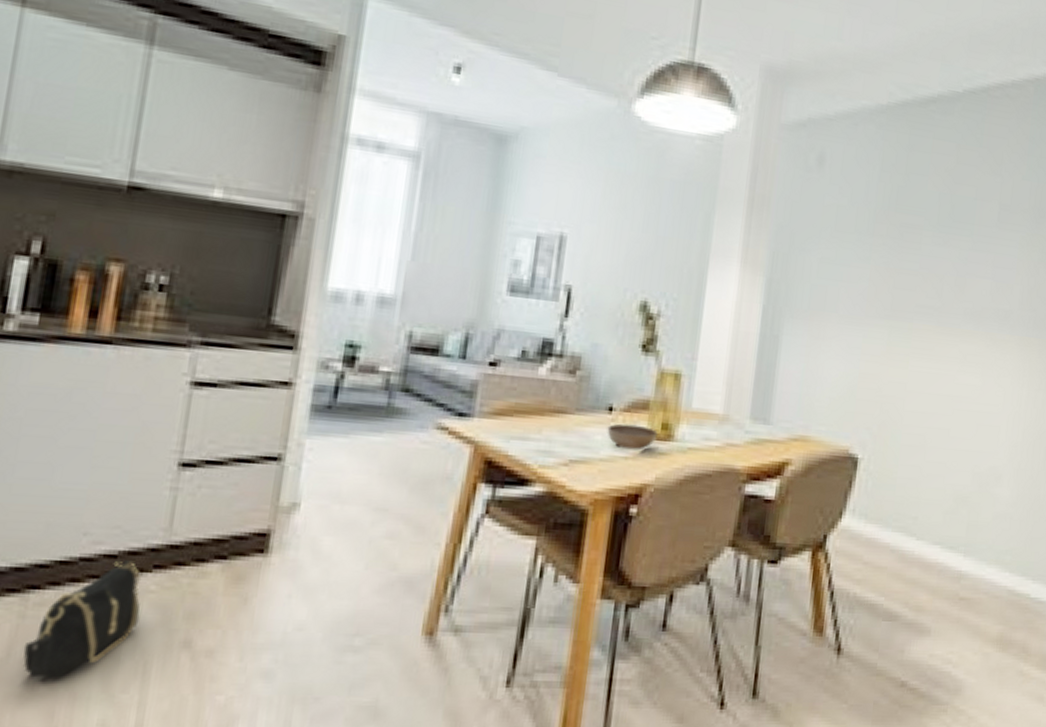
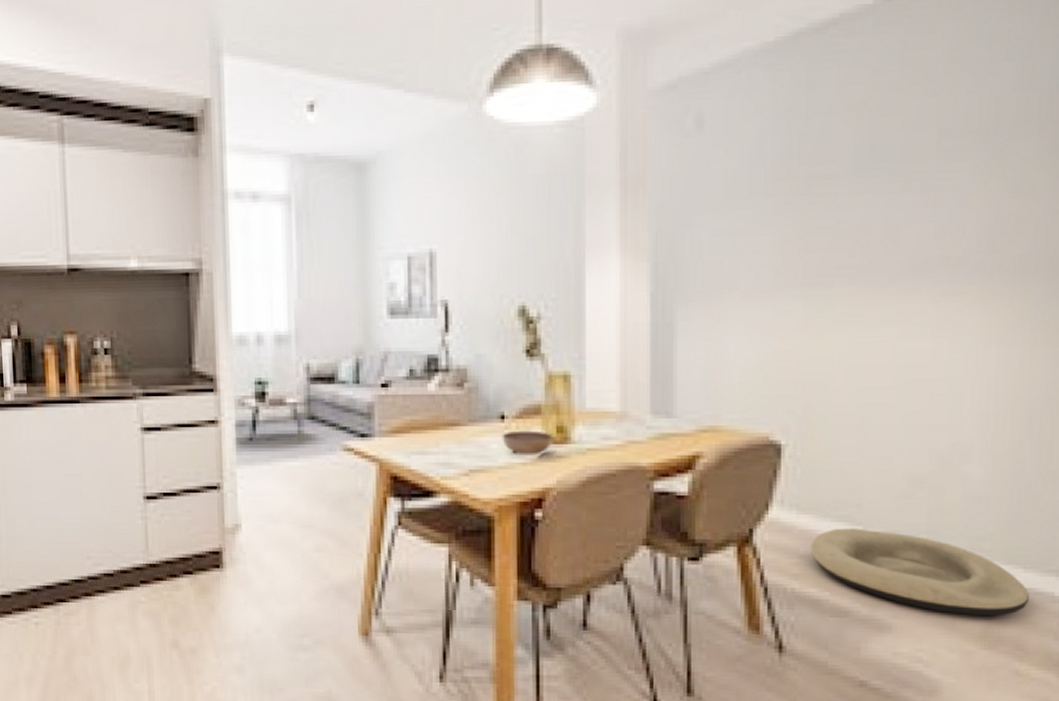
handbag: present [22,560,142,678] -> none [63,578,138,671]
dog bed: none [872,538,1035,622] -> present [810,528,1029,617]

